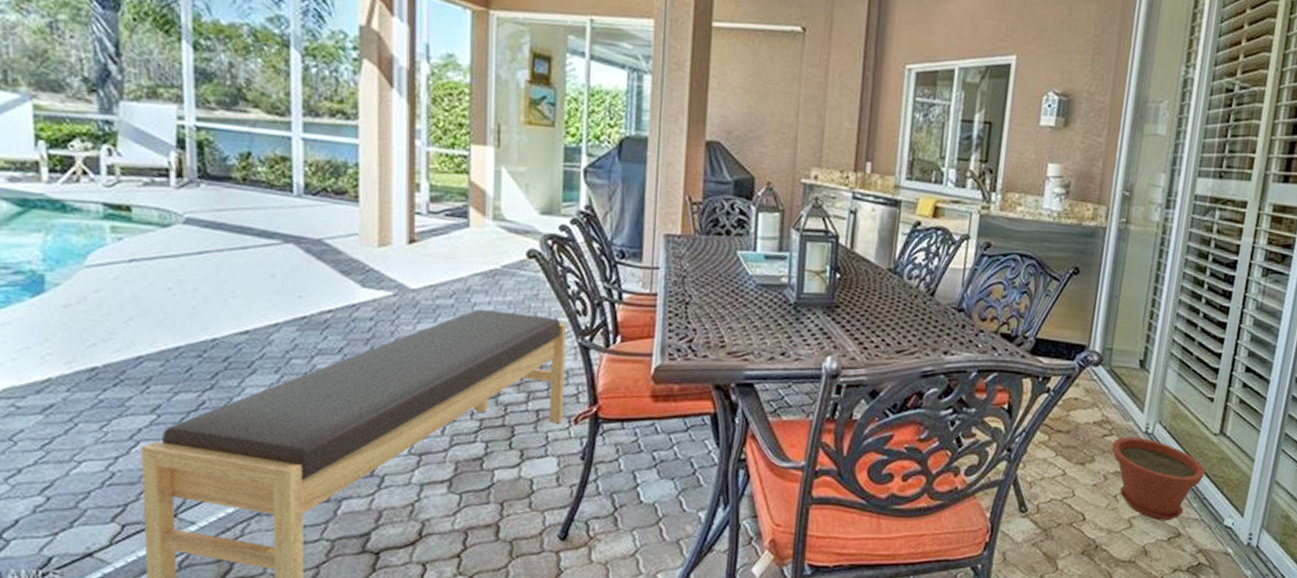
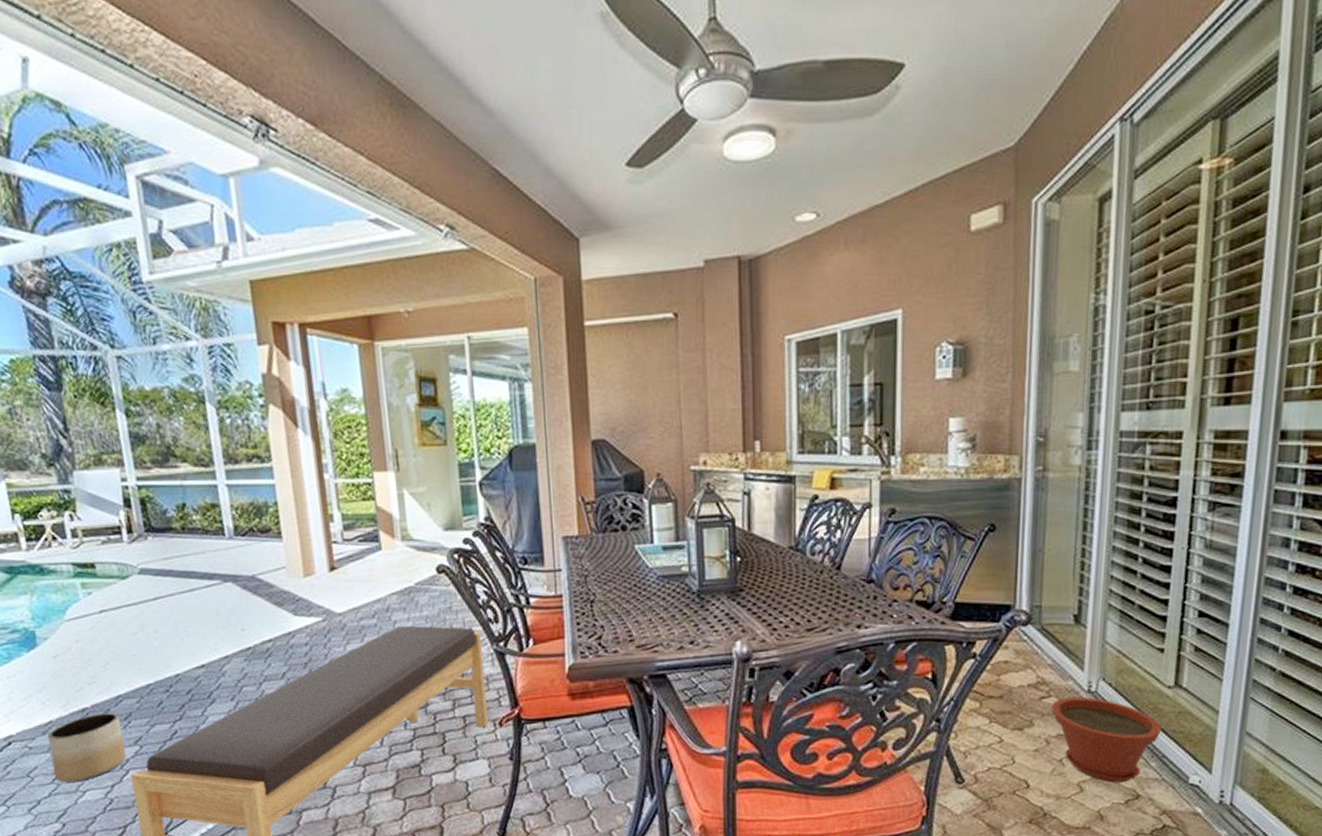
planter: none [42,375,139,451] -> present [47,713,127,783]

